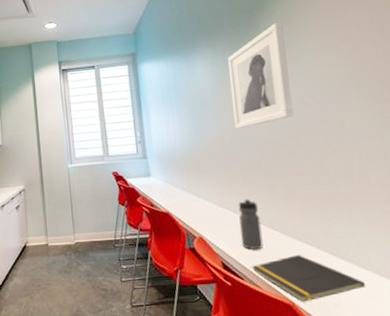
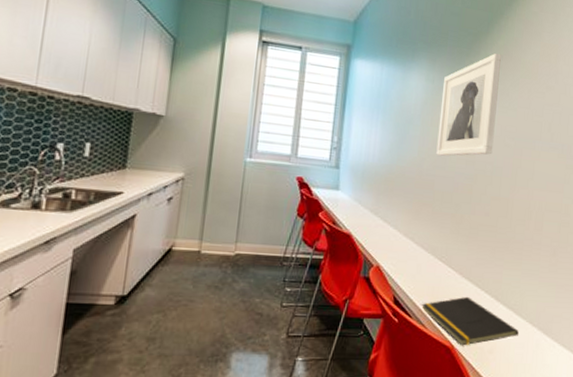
water bottle: present [238,198,264,250] -> none [417,231,441,287]

